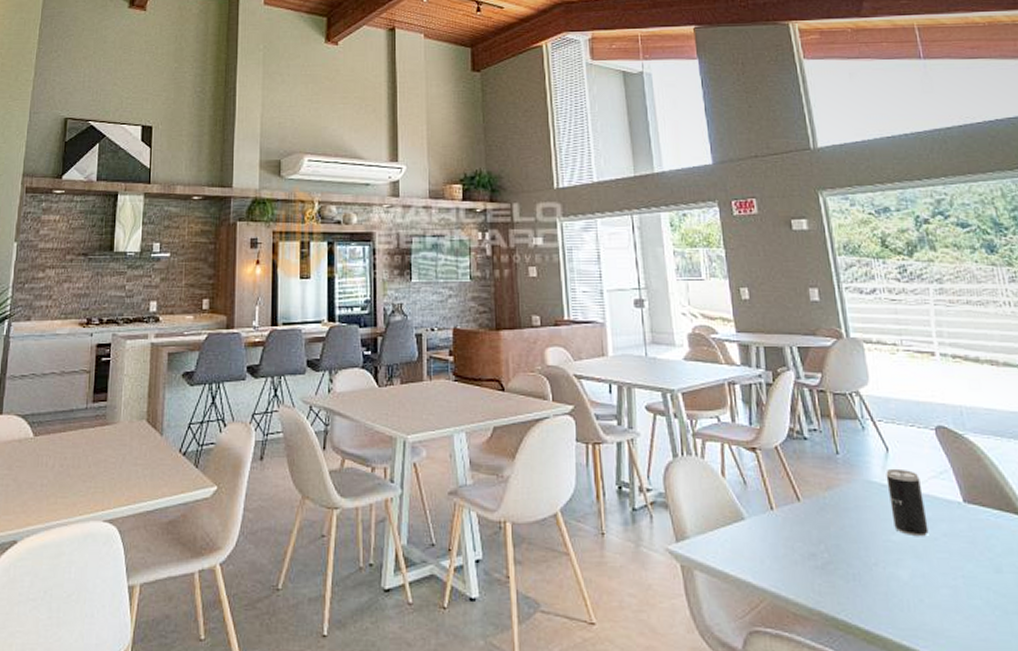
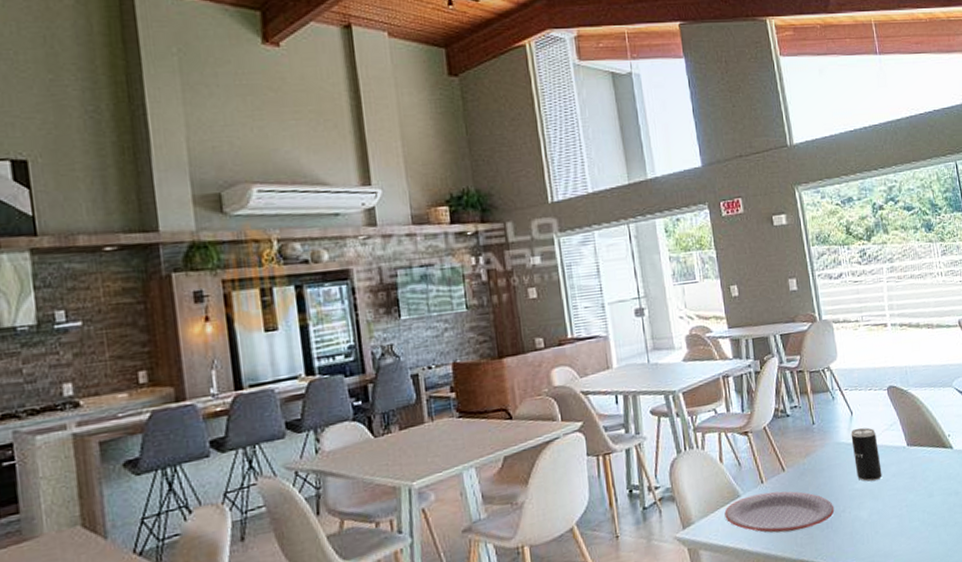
plate: none [725,521,864,575] -> present [724,491,835,533]

